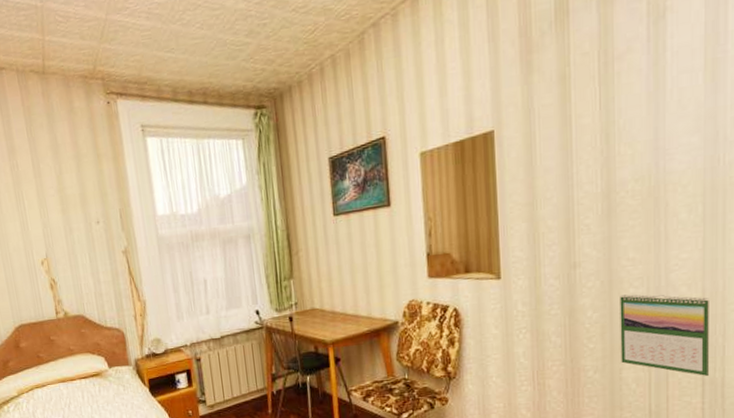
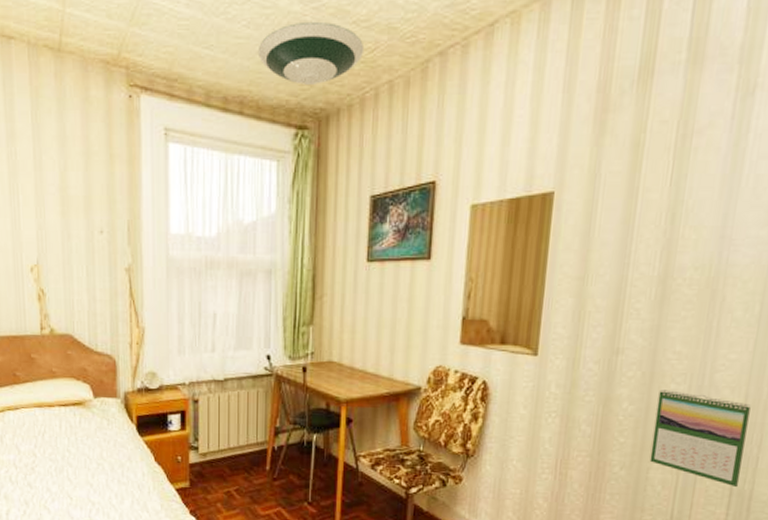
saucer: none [212,13,306,71] -> present [257,21,365,85]

